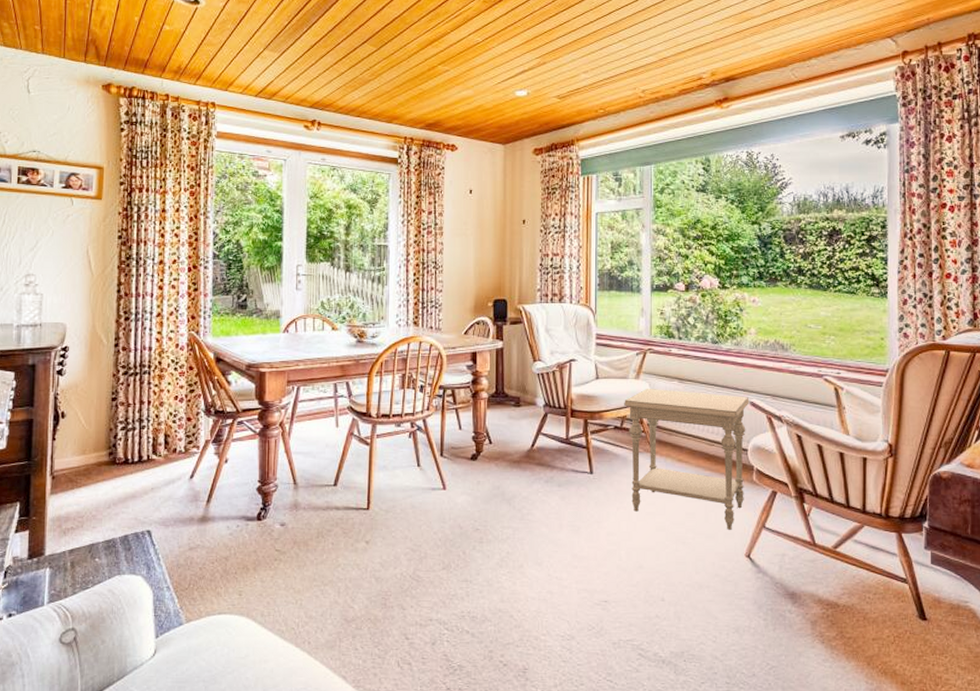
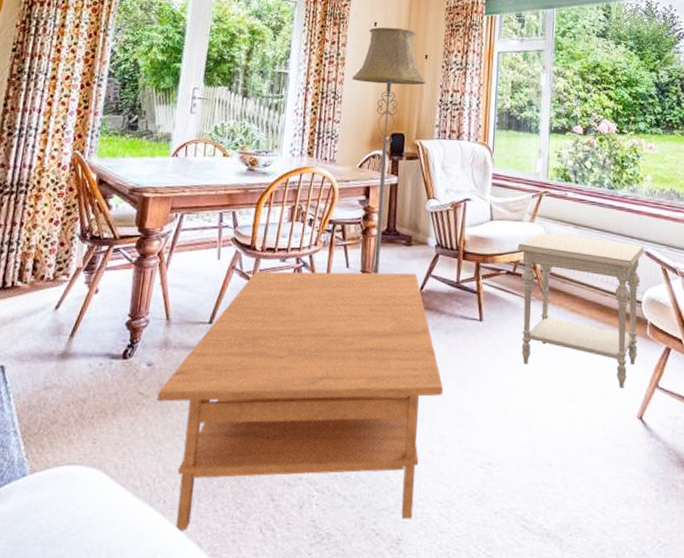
coffee table: none [292,432,559,667] -> present [156,271,444,531]
floor lamp: none [451,194,525,434] -> present [352,27,426,274]

